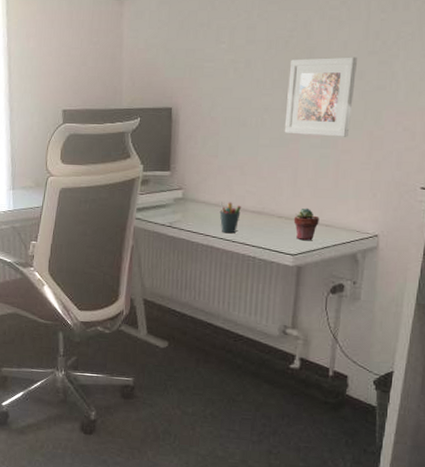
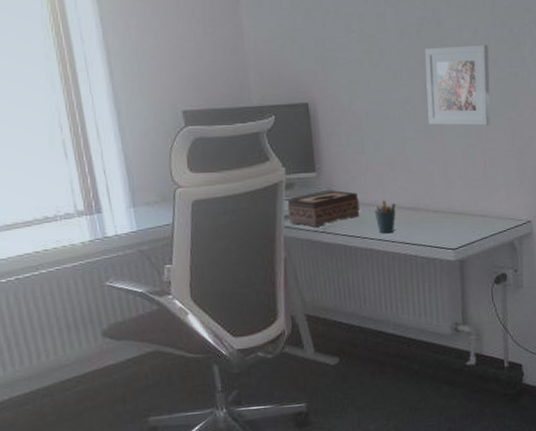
tissue box: none [140,189,207,221] -> present [287,190,360,227]
potted succulent: present [293,208,320,241] -> none [449,199,475,234]

